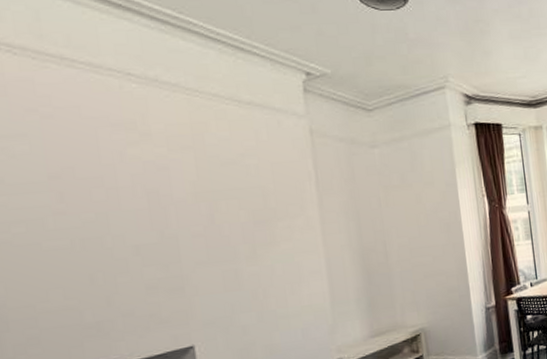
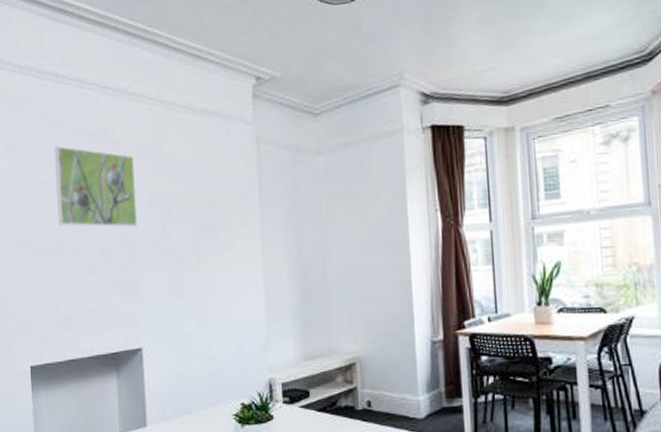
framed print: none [64,136,180,224] -> present [54,146,137,227]

